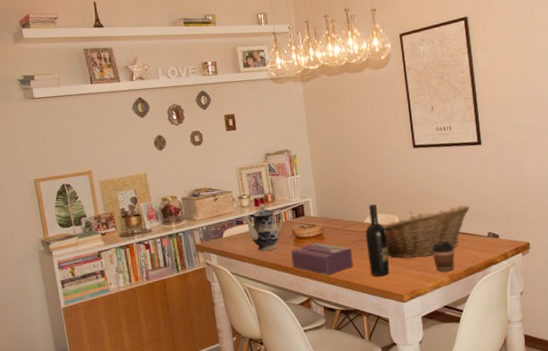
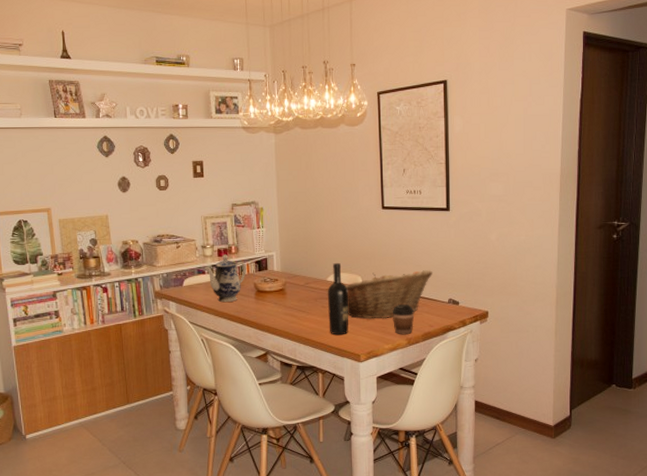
tissue box: present [291,242,354,276] -> none [251,297,313,331]

